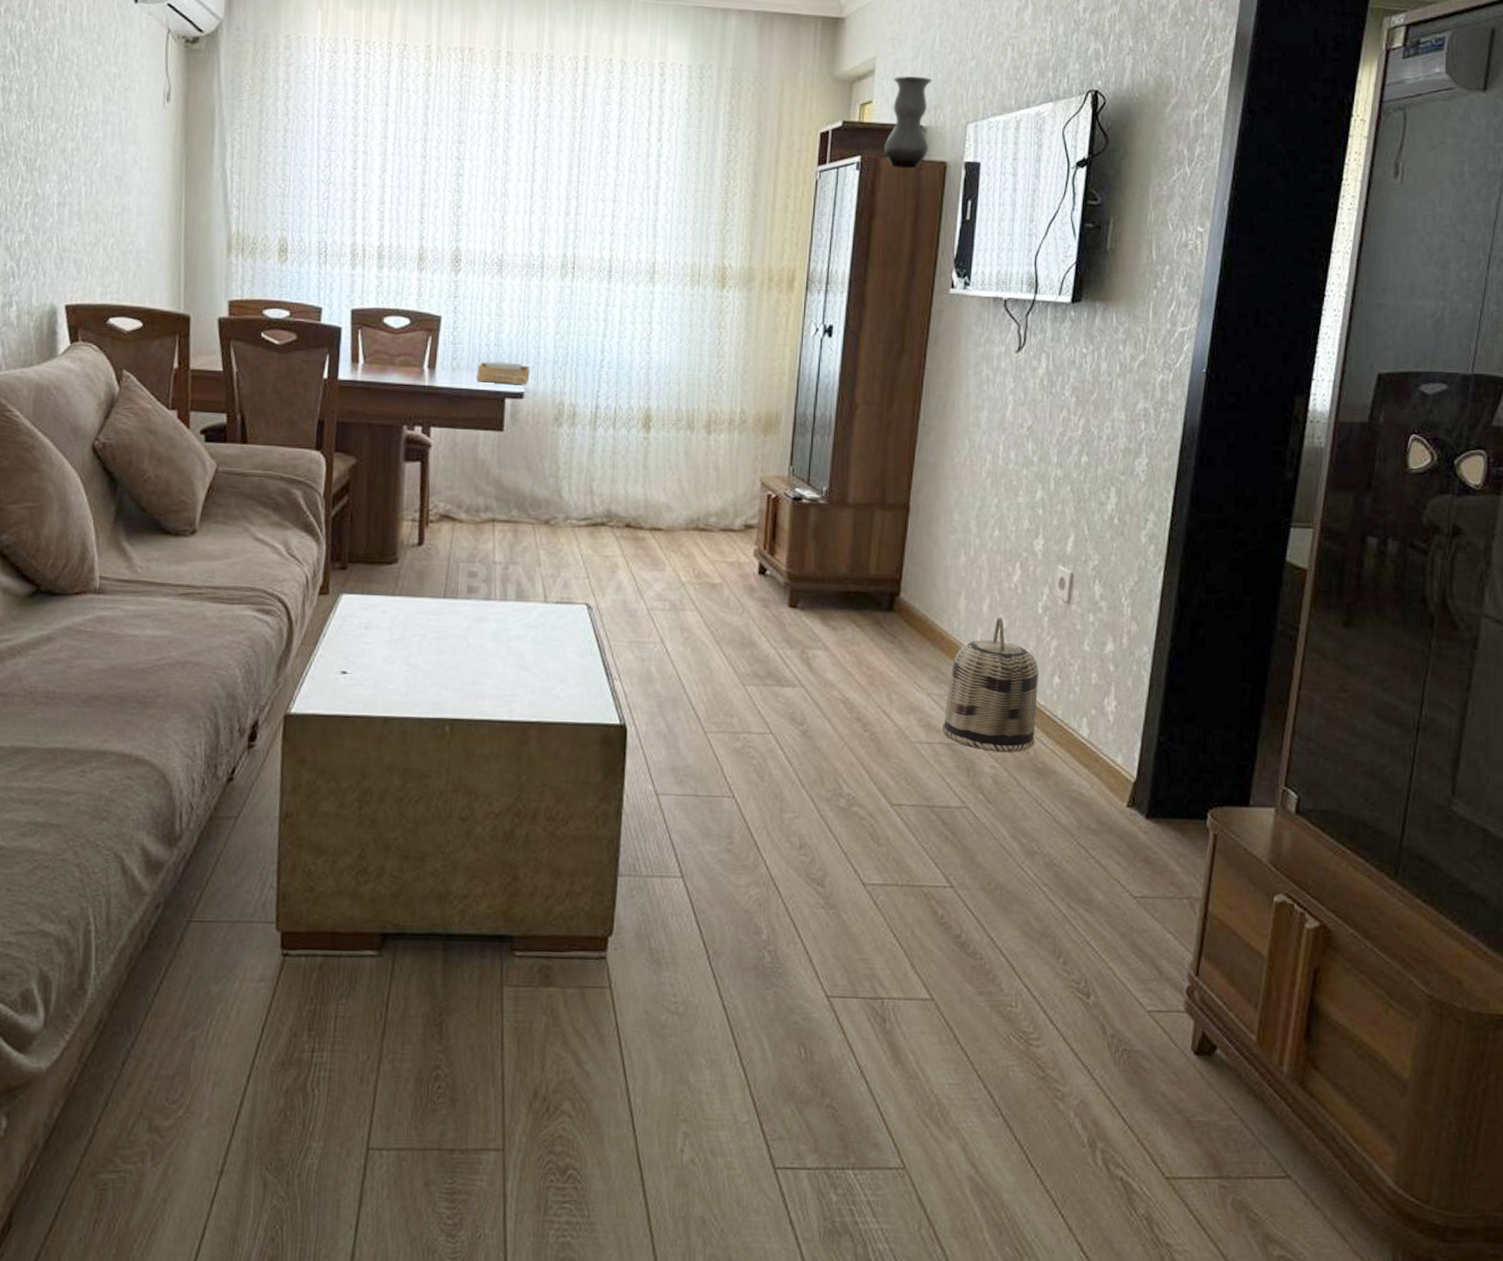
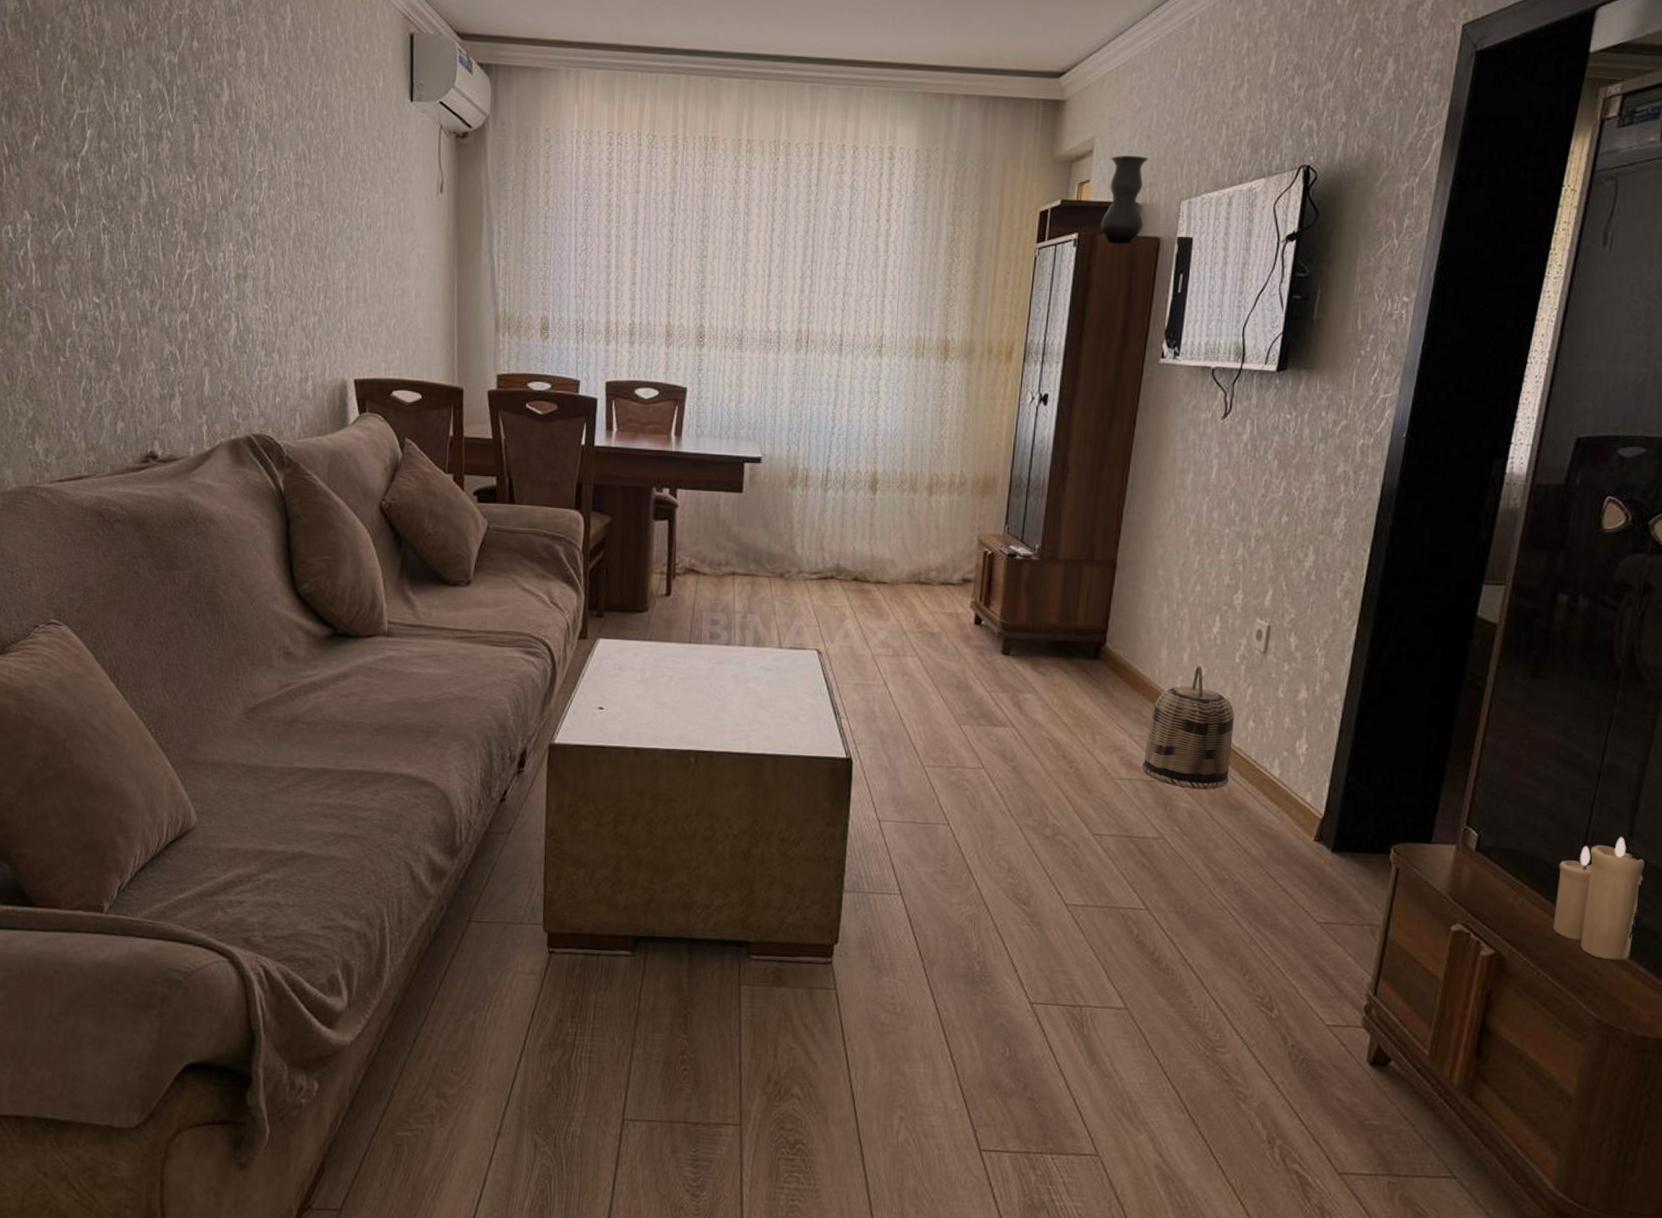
napkin holder: present [476,361,530,386] -> none [718,429,767,451]
candle: none [1379,795,1469,930] -> present [1553,836,1645,961]

